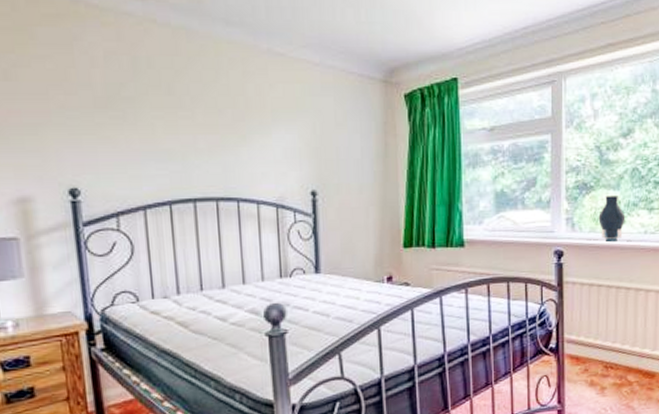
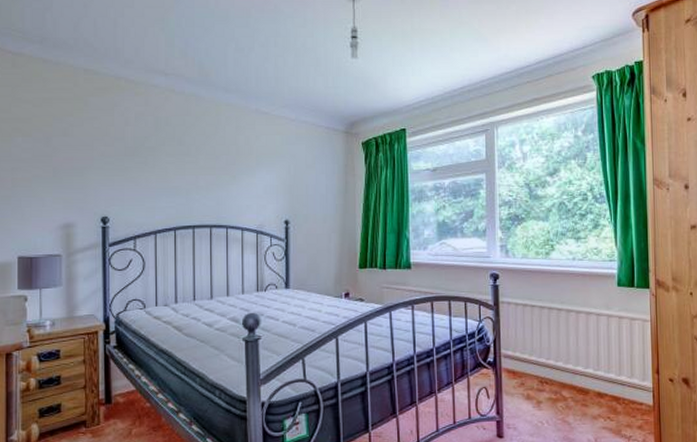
vase: present [598,196,626,243] -> none [530,226,555,268]

